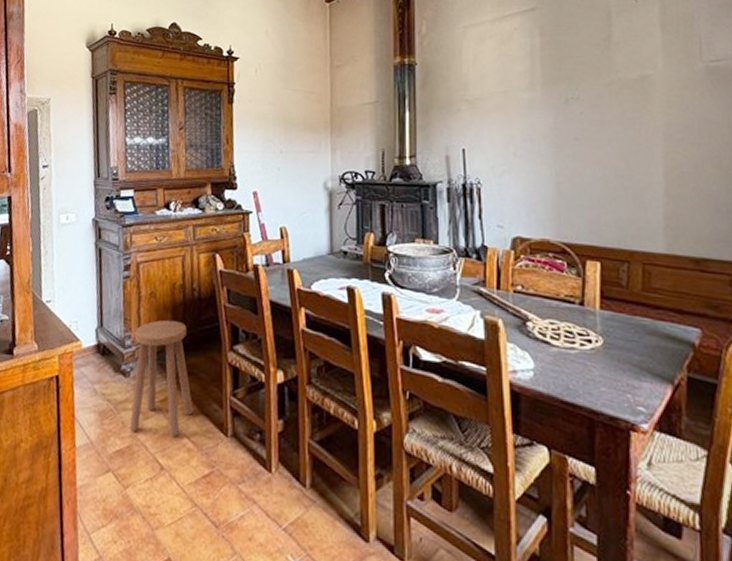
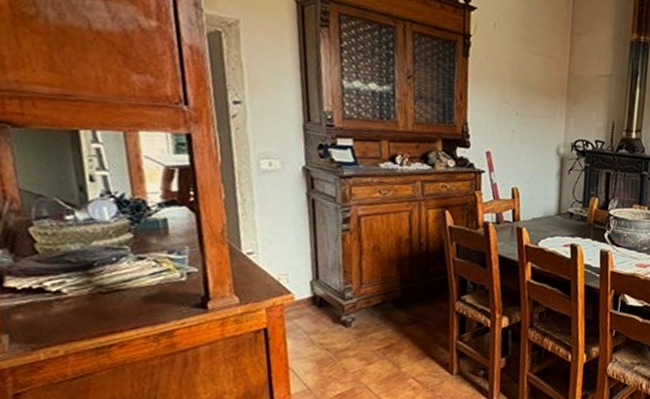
stool: present [129,319,193,437] -> none [351,272,419,378]

